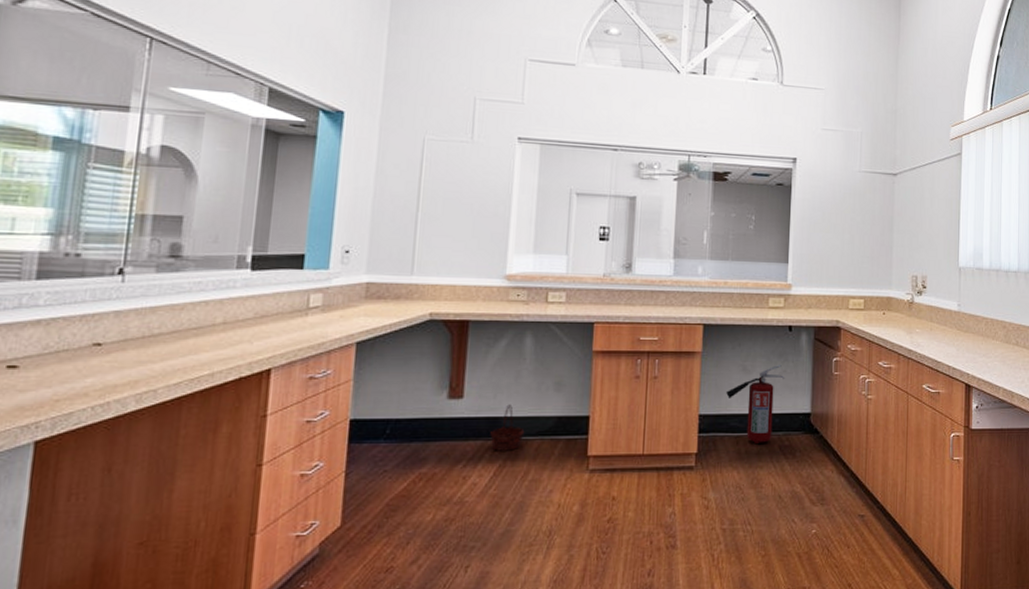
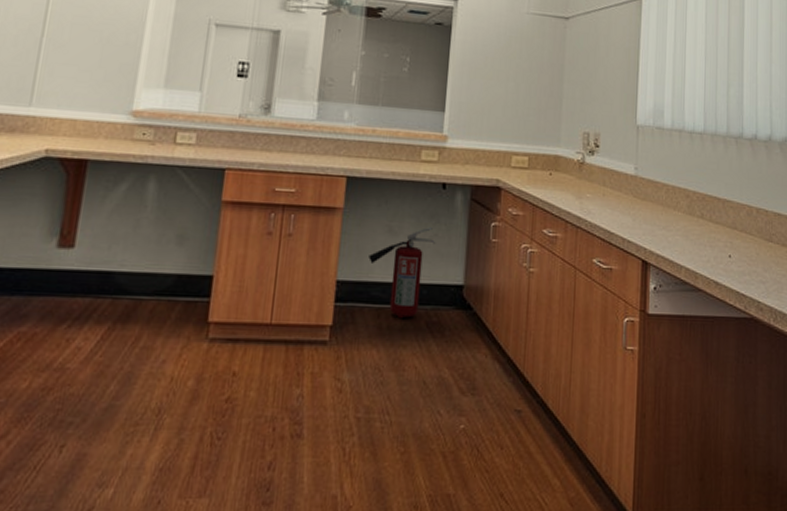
basket: present [490,404,525,451] -> none [100,257,140,312]

